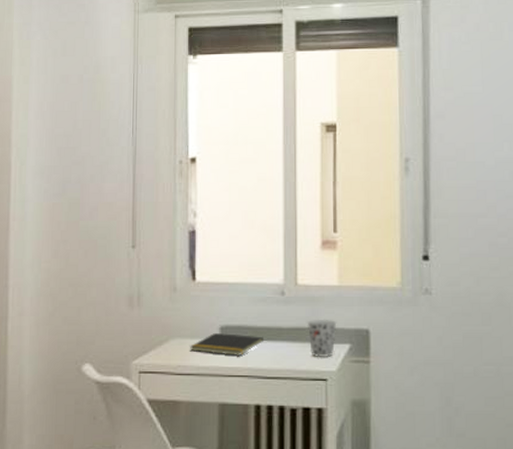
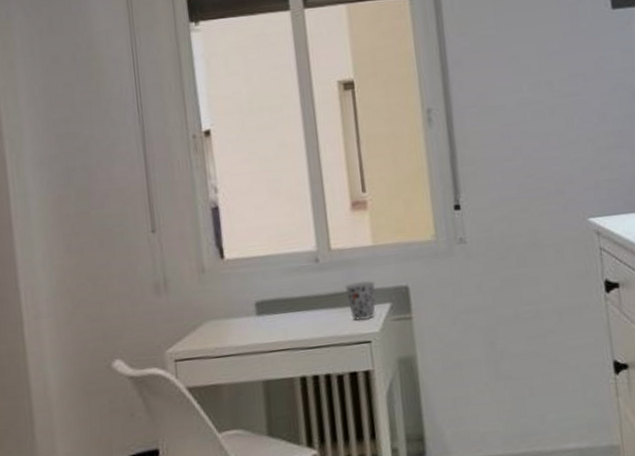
notepad: present [189,333,265,356] -> none [225,307,303,332]

